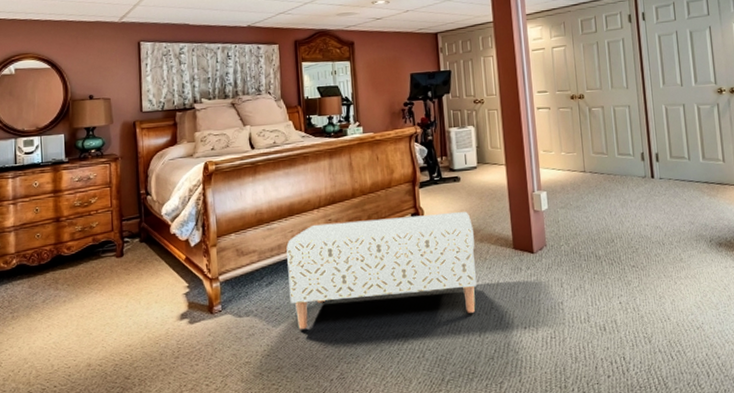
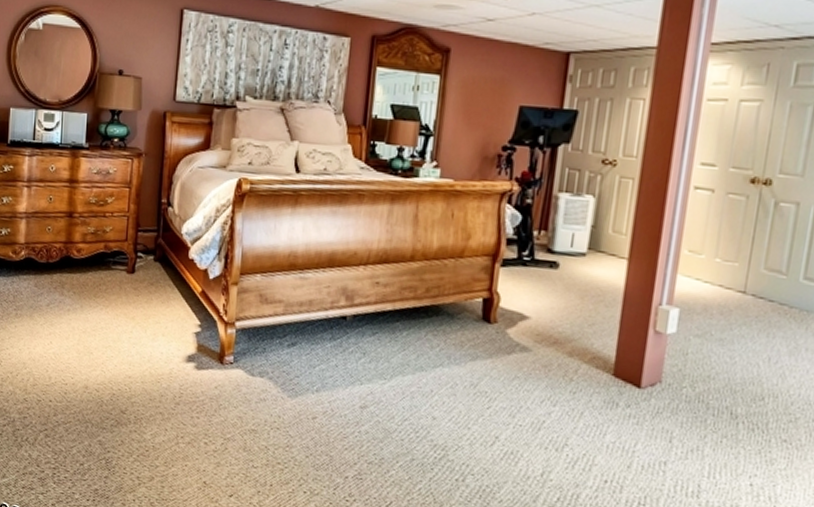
bench: present [286,212,476,329] -> none [313,284,563,445]

